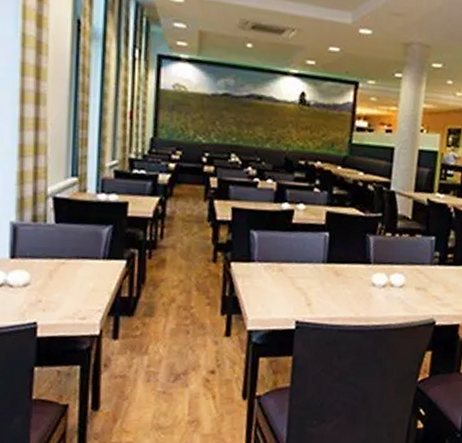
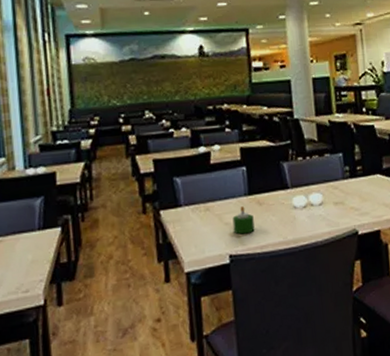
candle: none [304,273,328,303] -> present [232,206,255,235]

